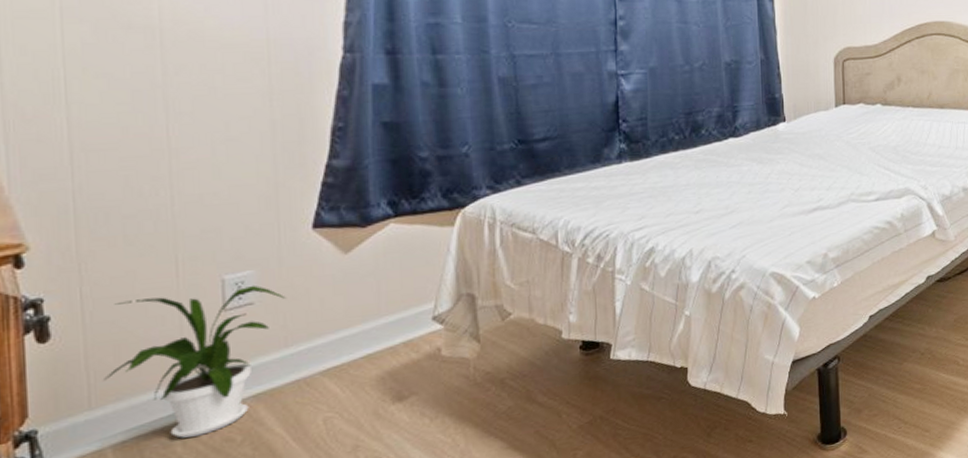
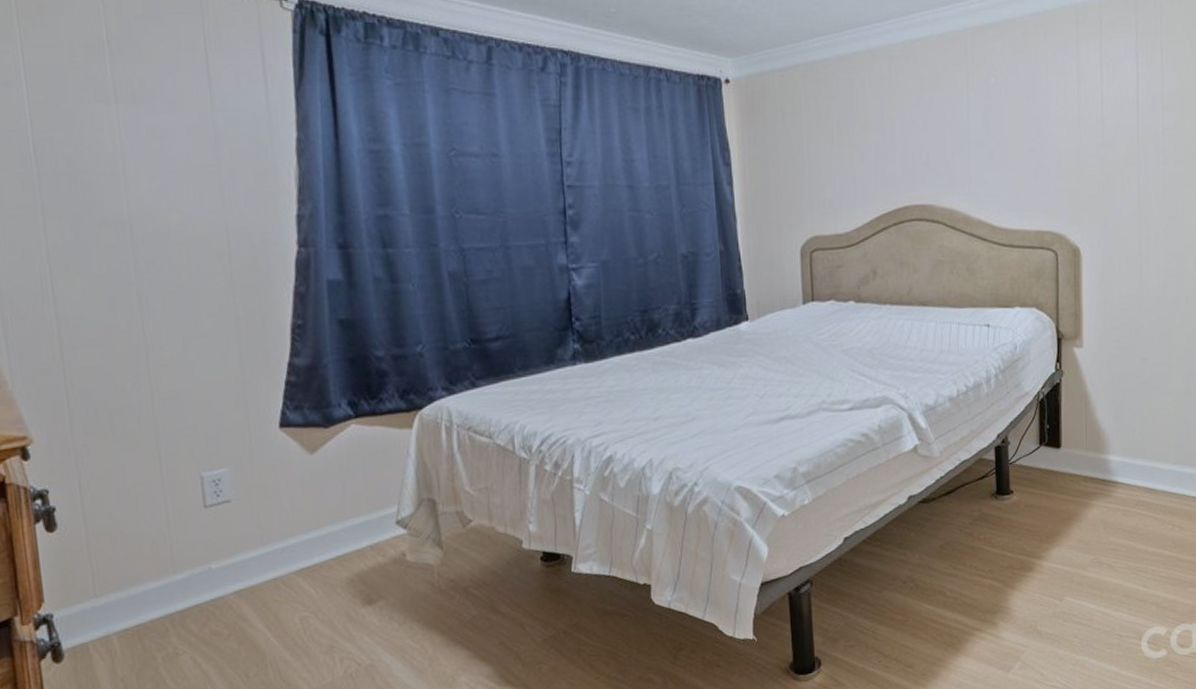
house plant: present [104,285,286,438] -> none [105,483,259,629]

